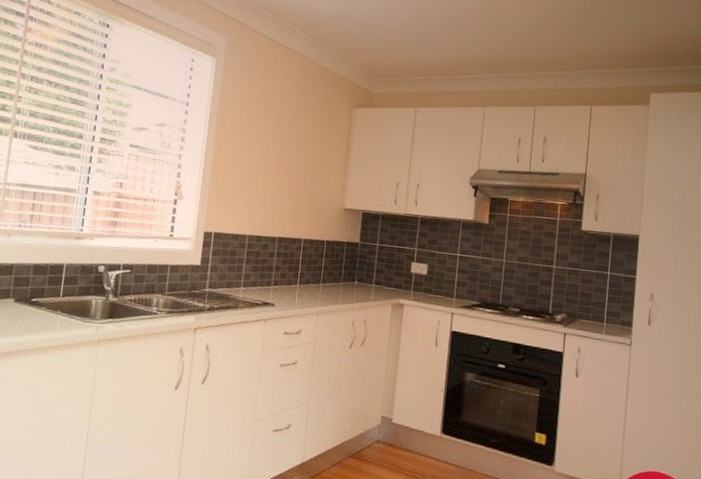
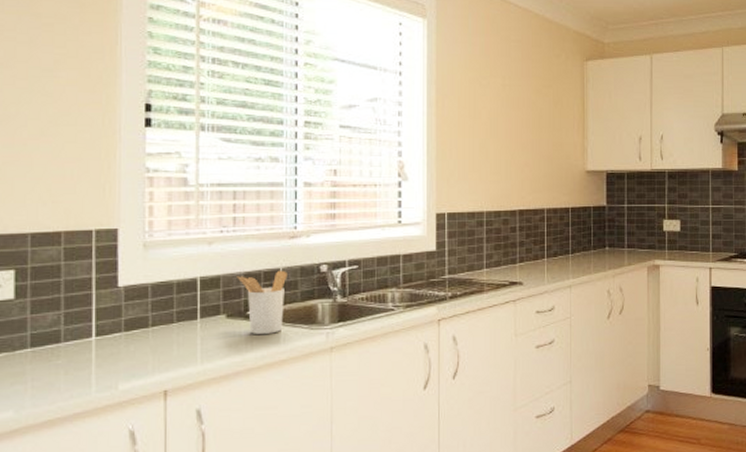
utensil holder: none [27,265,70,321] -> present [237,270,288,334]

